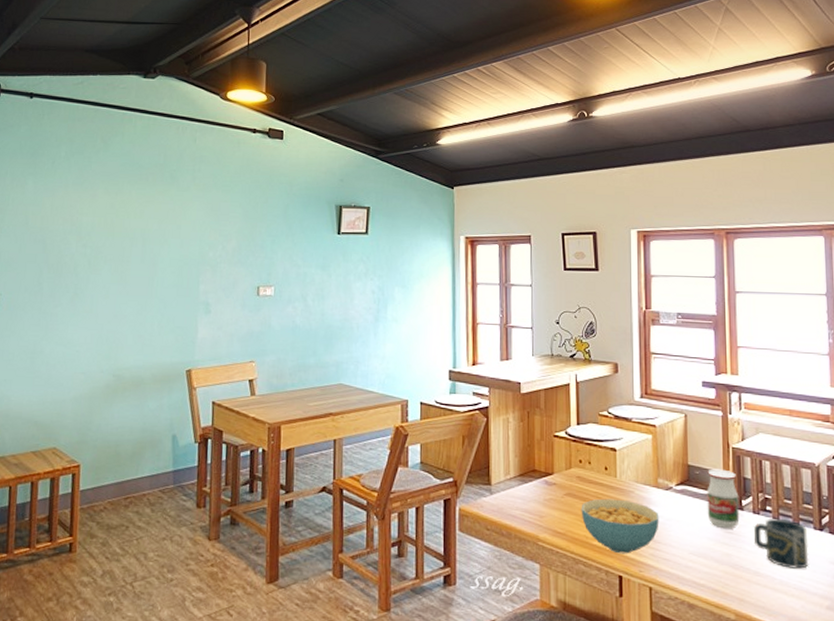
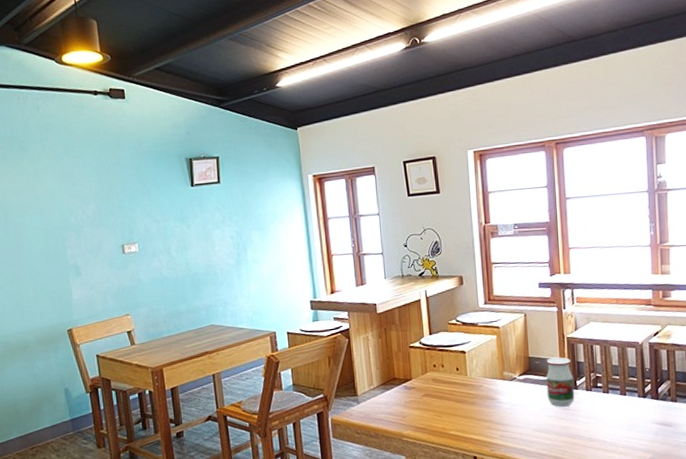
cereal bowl: present [581,498,659,554] -> none [437,394,506,439]
cup: present [753,518,809,569] -> none [586,391,634,432]

